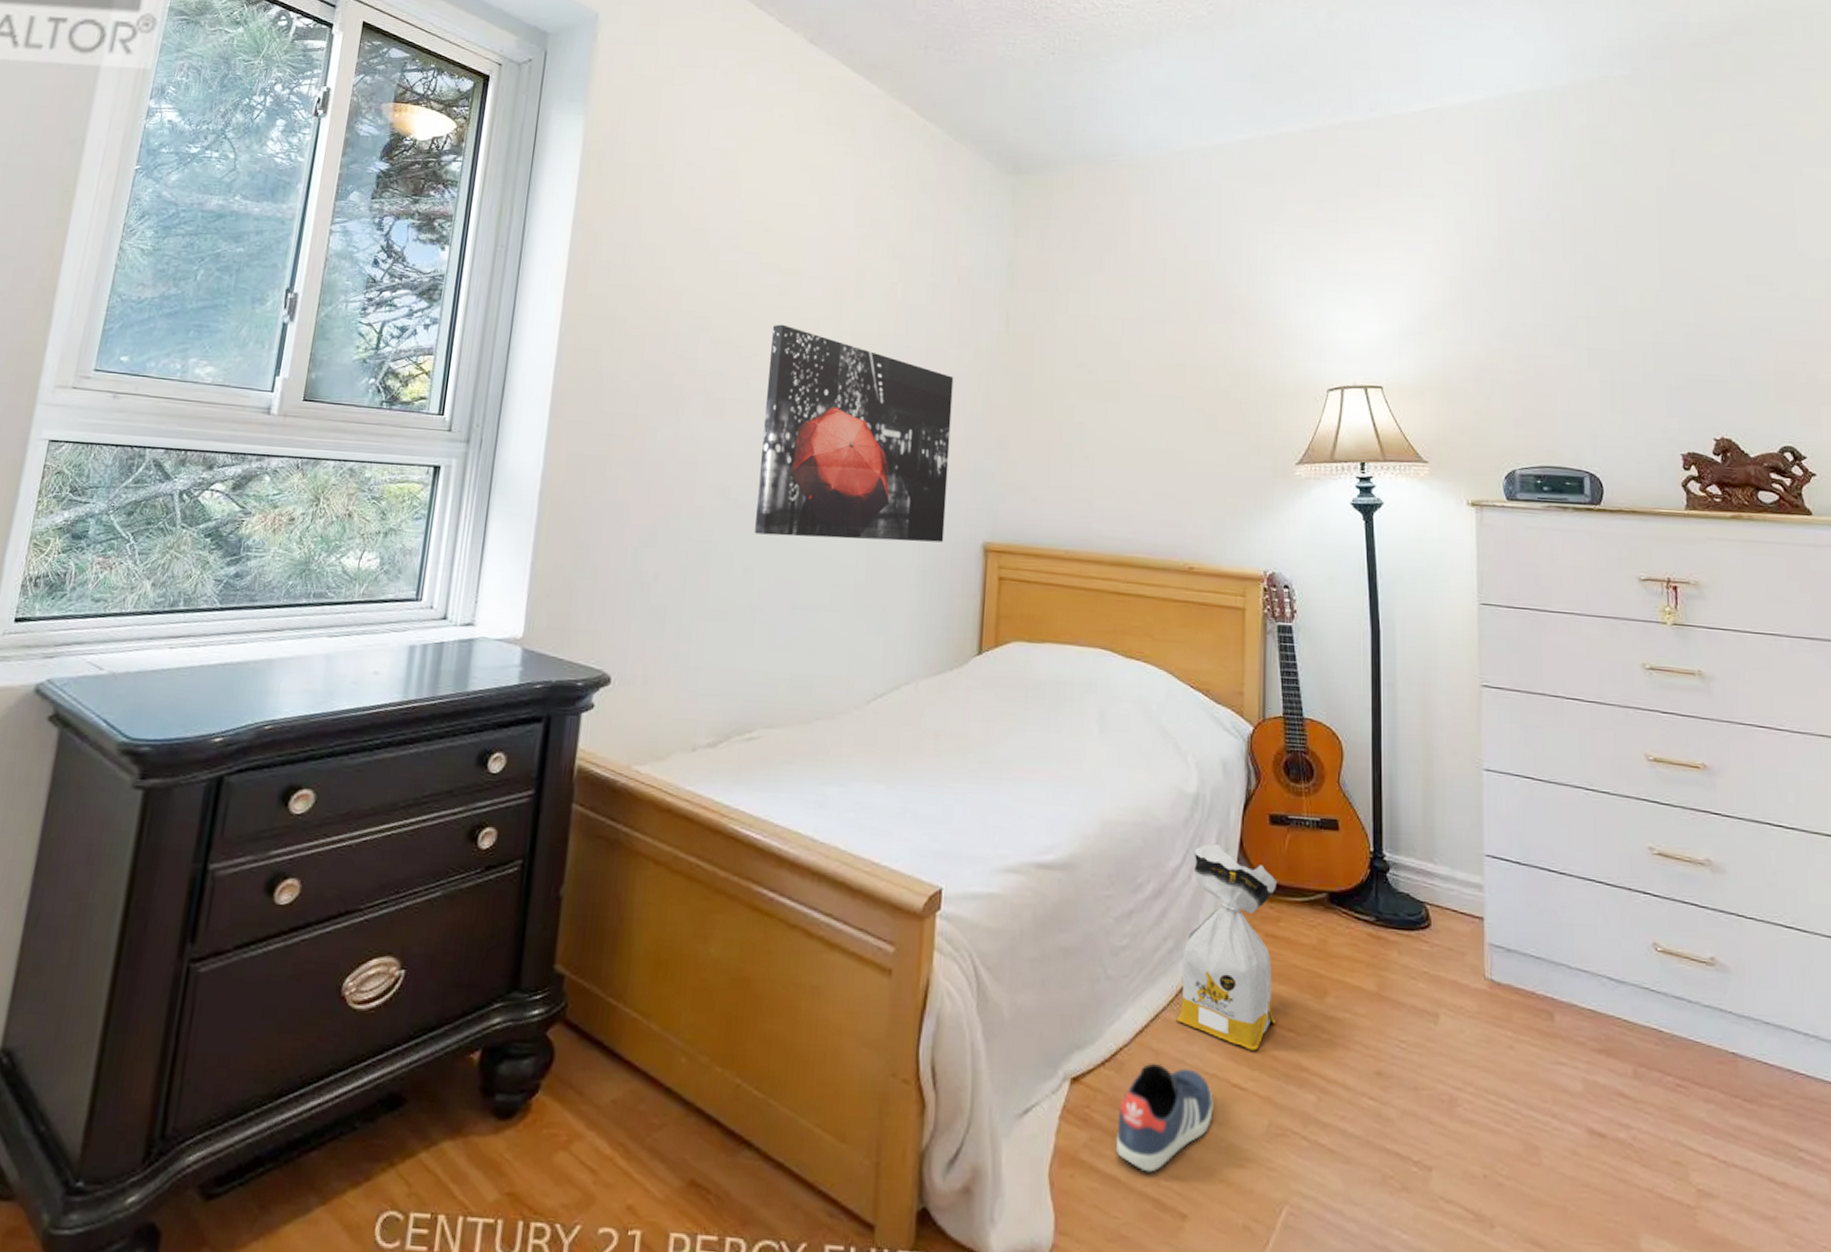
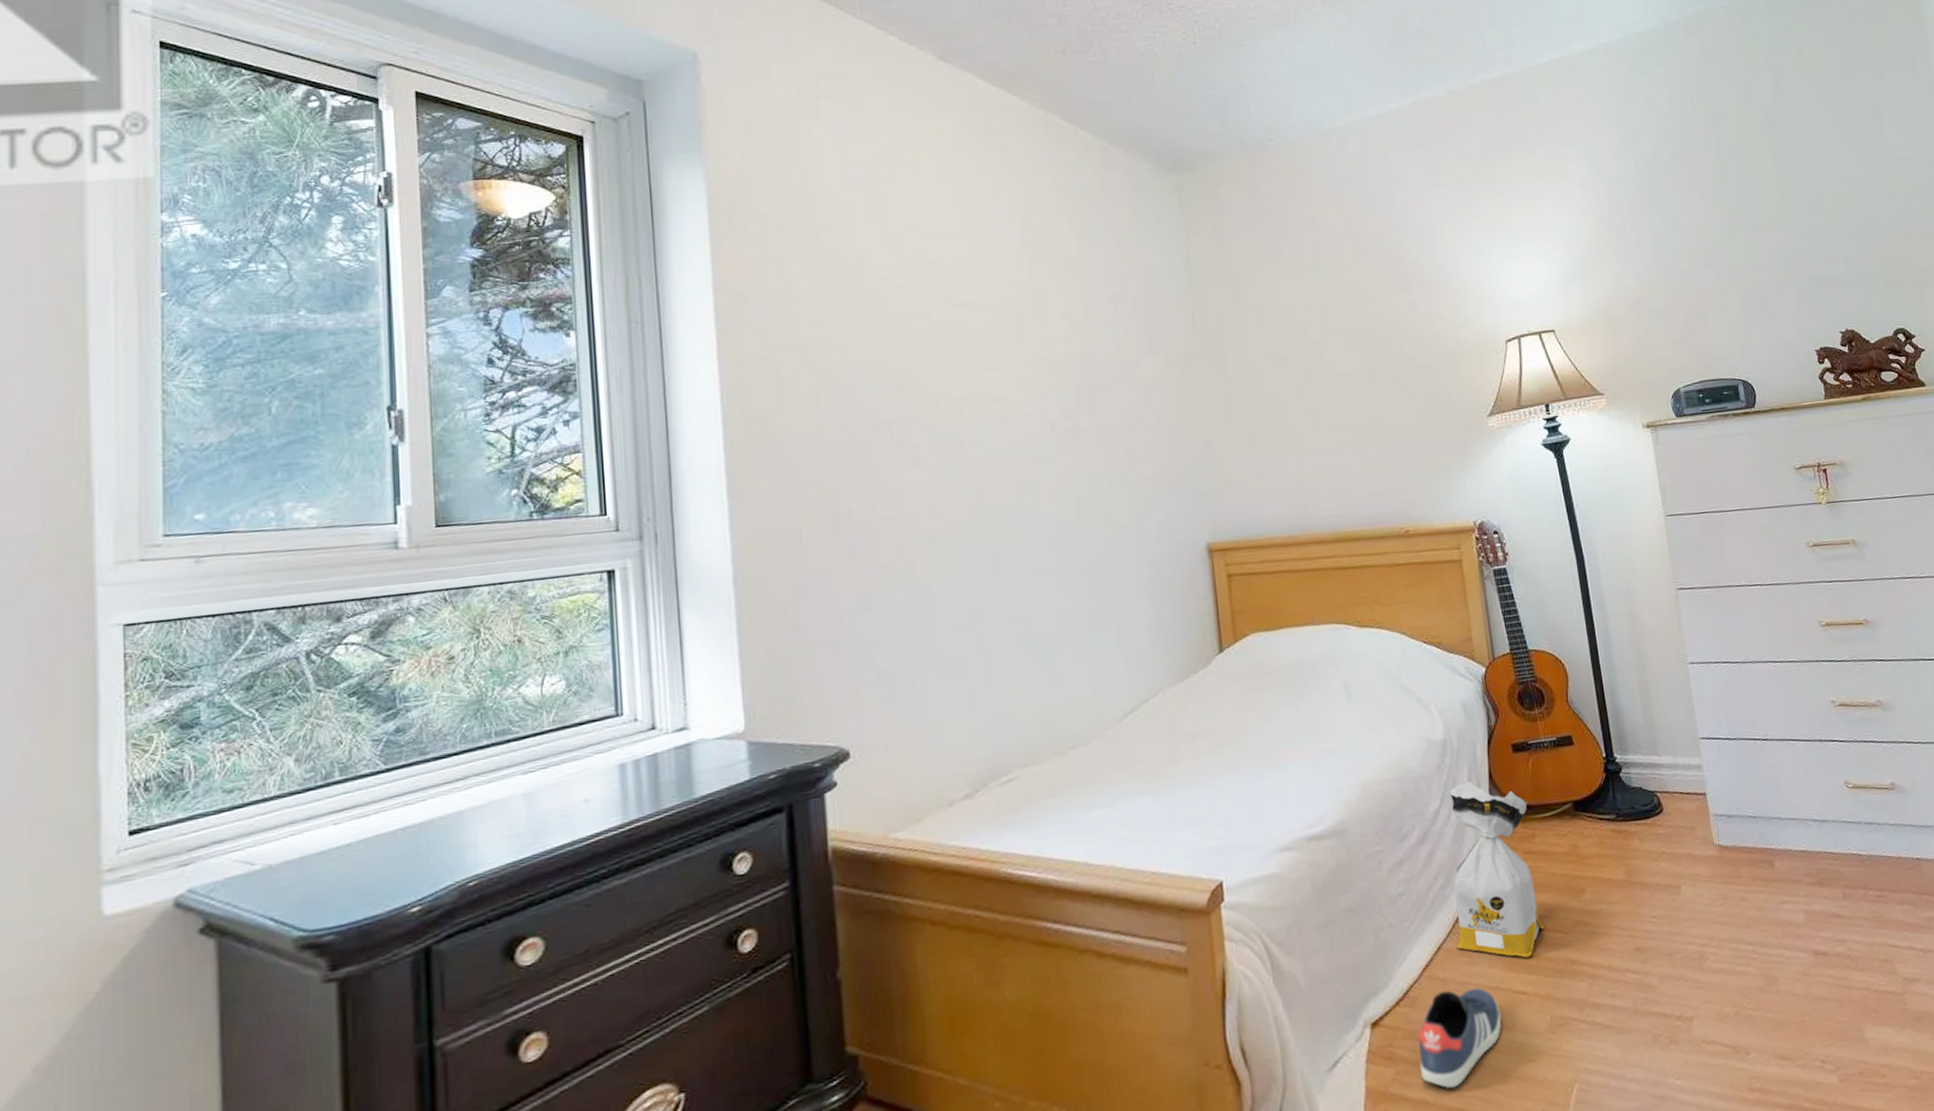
wall art: present [754,324,954,542] -> none [954,359,1167,578]

